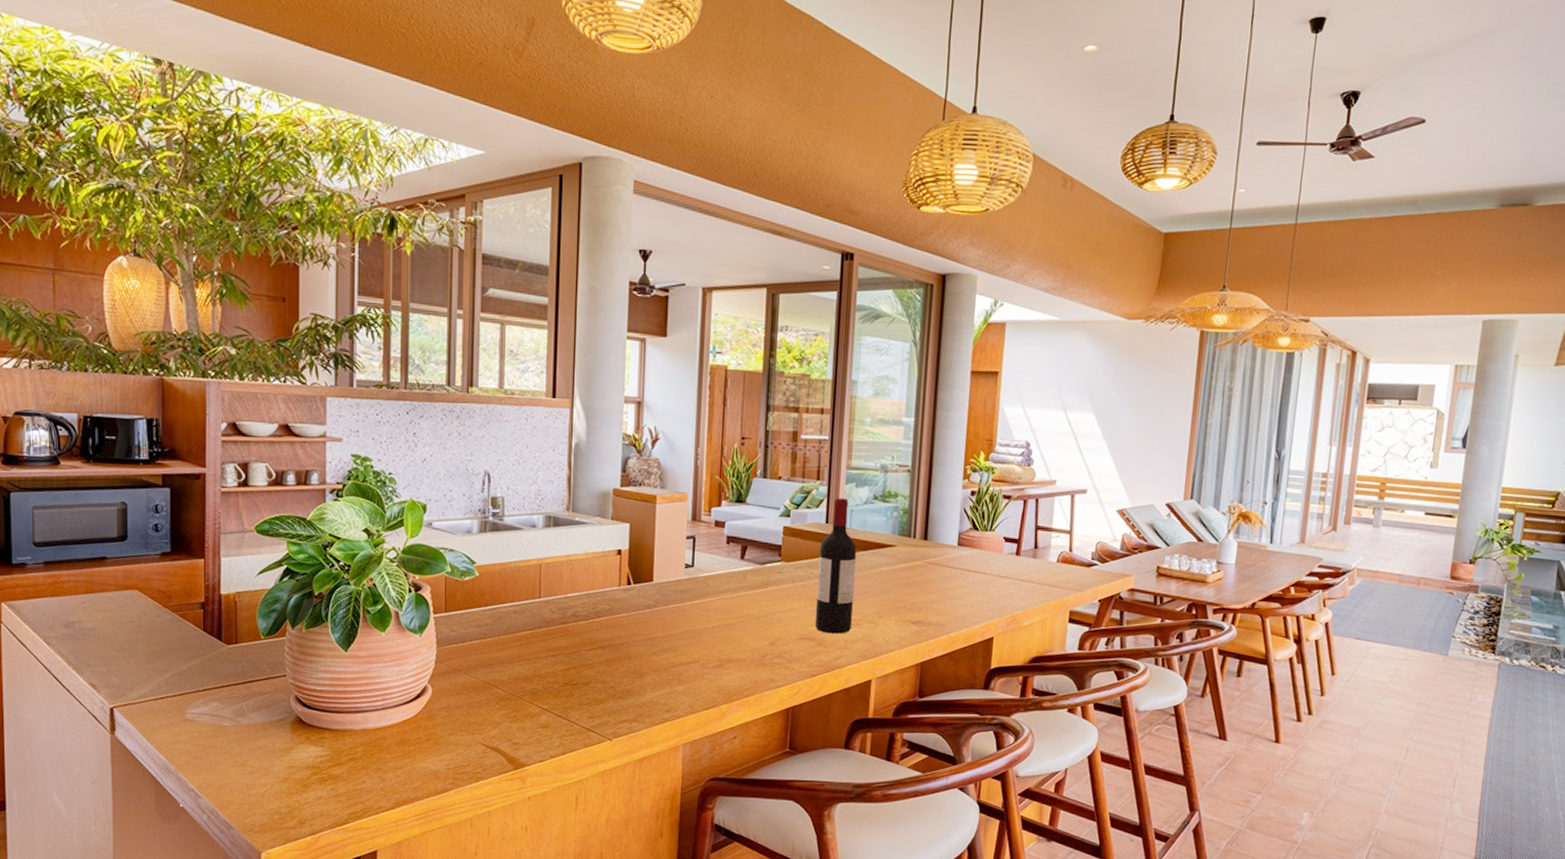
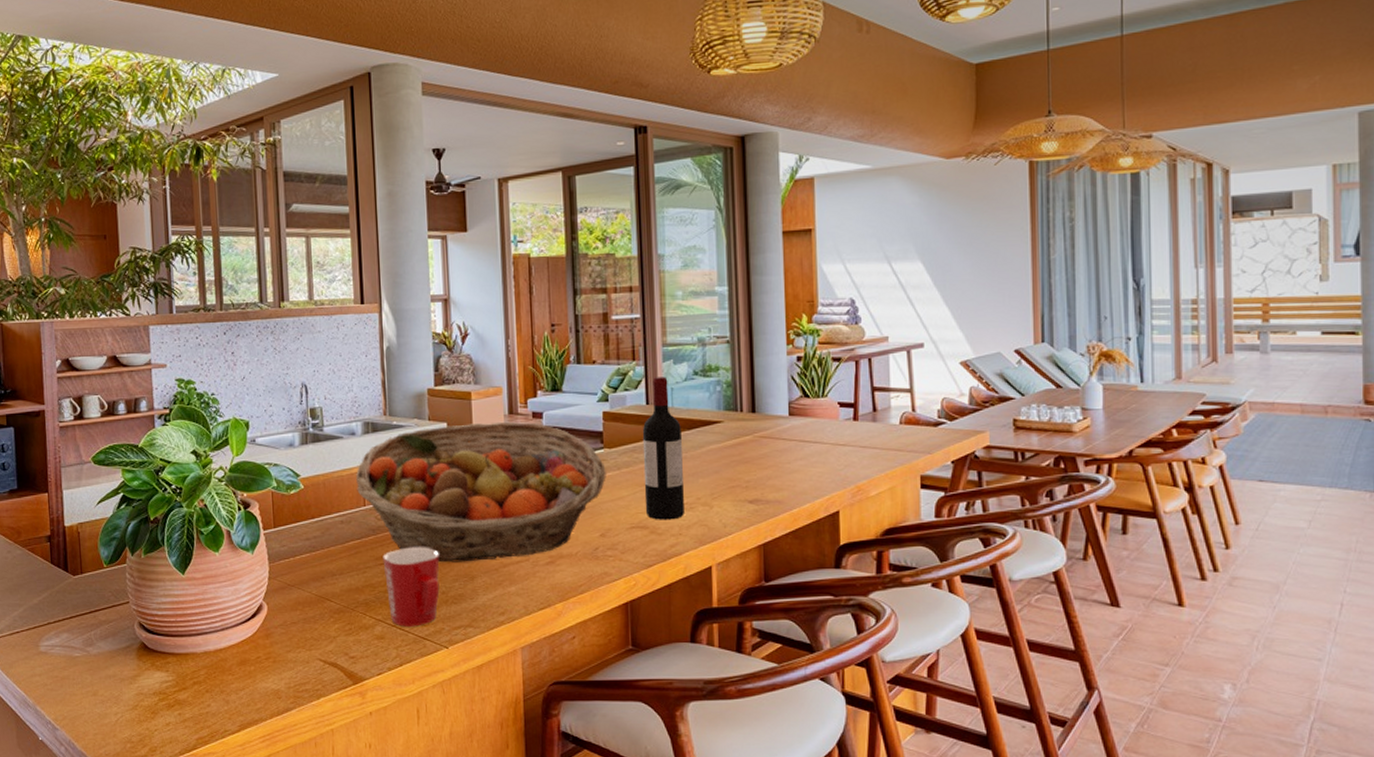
fruit basket: none [533,526,781,660] -> present [356,421,606,563]
mug: none [554,641,611,718] -> present [383,547,440,627]

